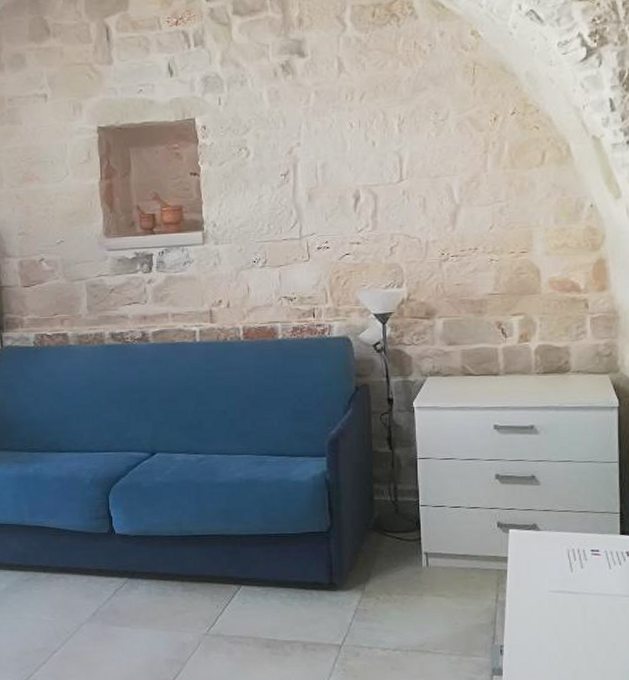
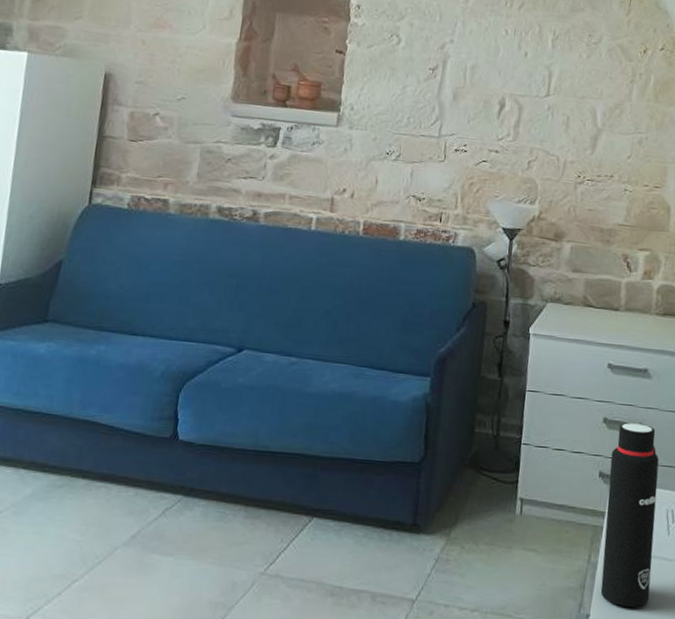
water bottle: none [507,476,558,637] -> present [600,422,659,608]

